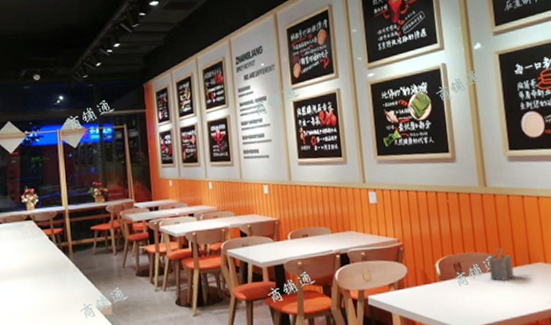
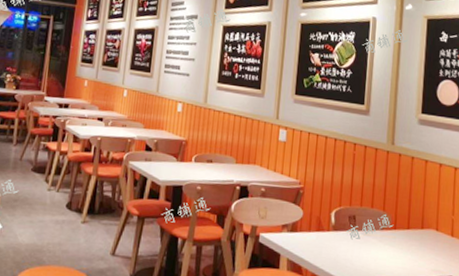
napkin holder: present [489,248,514,281] -> none [382,208,406,242]

